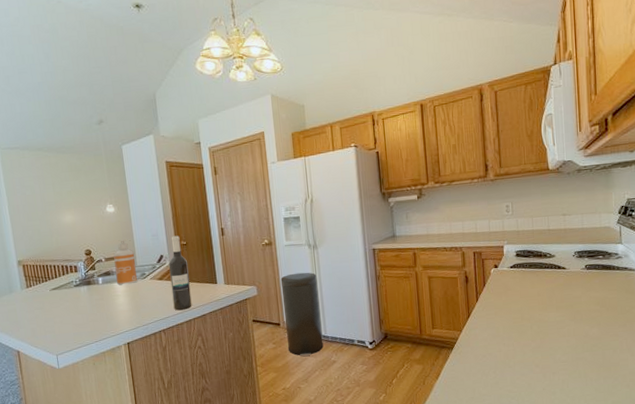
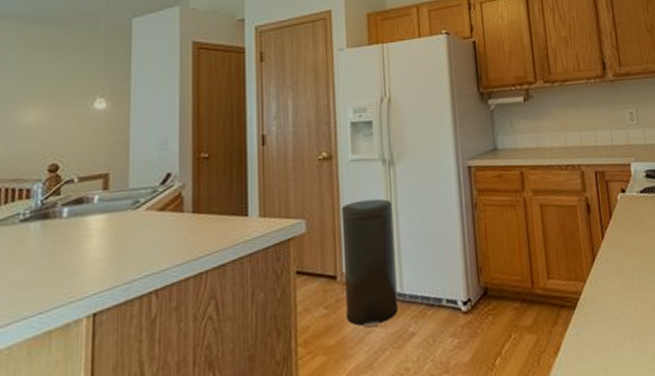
soap dispenser: present [113,239,138,285] -> none [92,149,127,218]
wine bottle: present [168,235,192,311] -> none [177,144,207,259]

